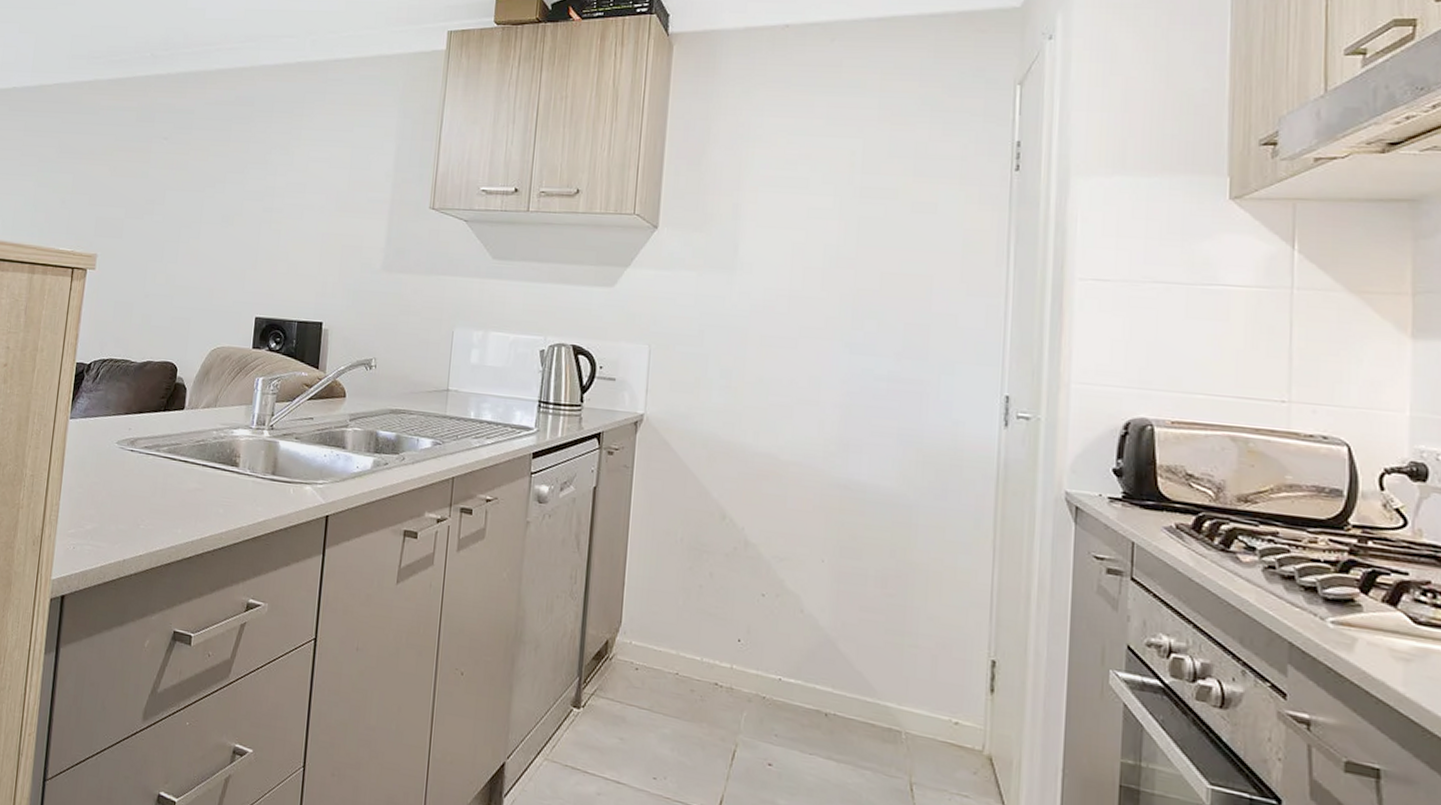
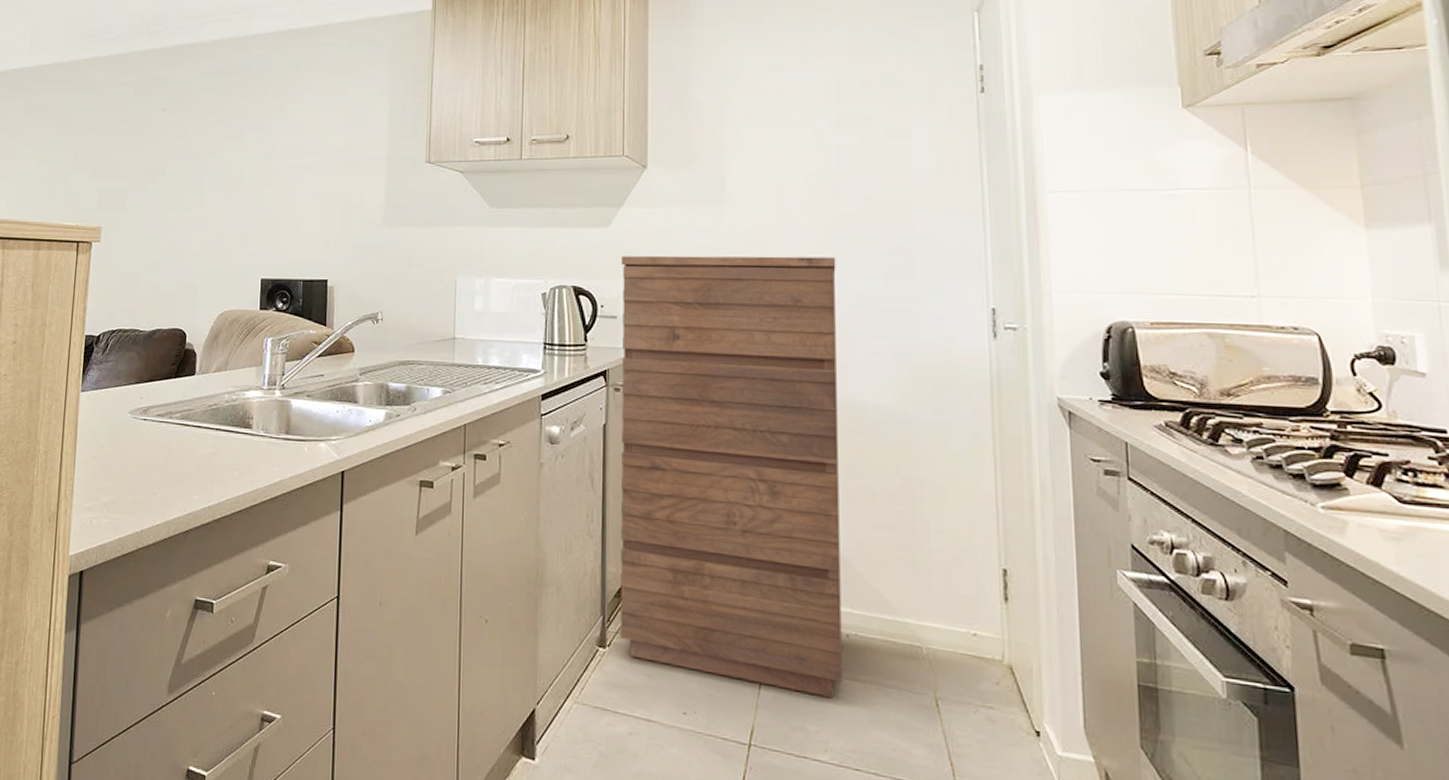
dresser: none [595,317,847,774] -> present [620,255,843,697]

